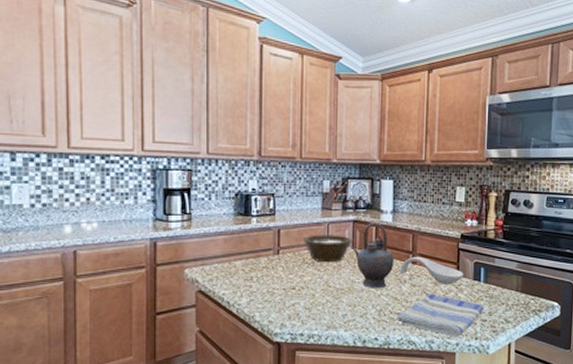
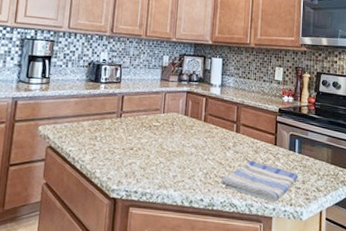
bowl: present [303,235,353,263] -> none [142,102,185,128]
teapot: present [351,223,394,289] -> none [184,94,221,154]
spoon rest: present [399,256,464,285] -> none [224,126,281,153]

